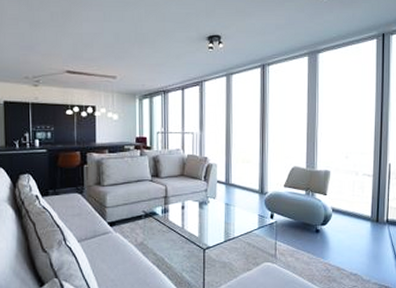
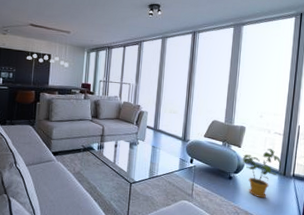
house plant: none [329,193,374,251] -> present [242,149,282,198]

